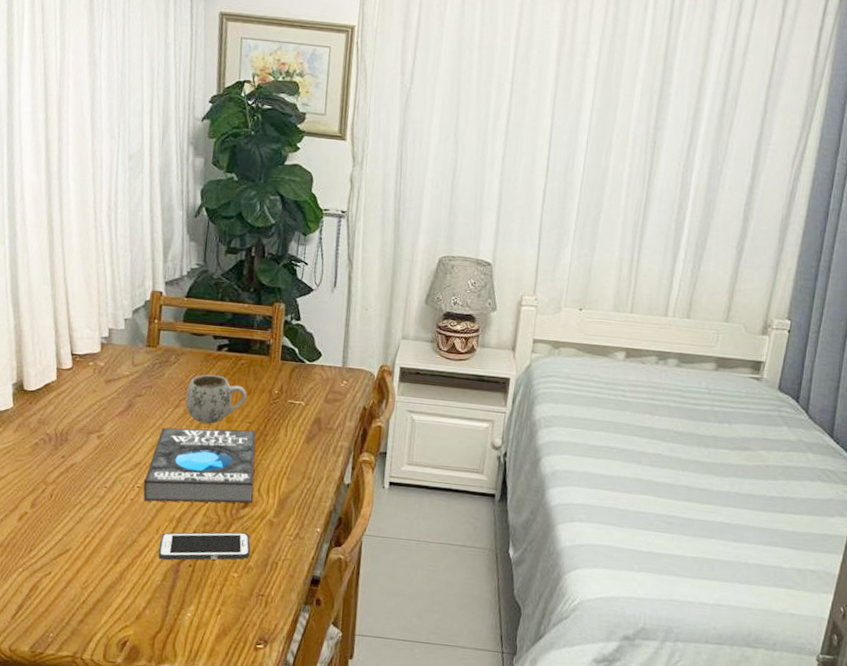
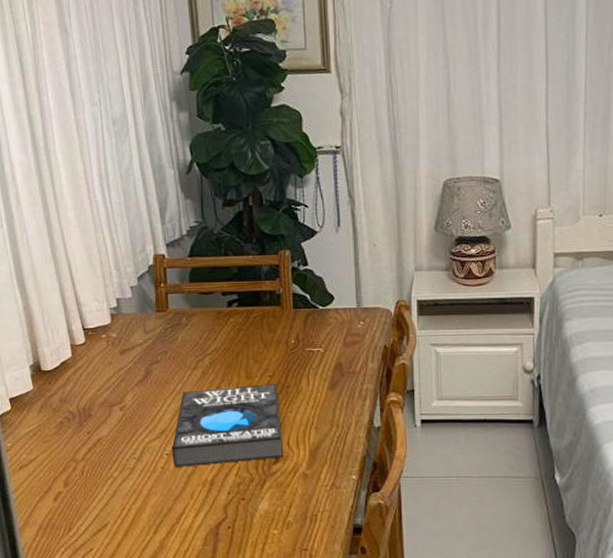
cell phone: present [158,532,251,561] -> none [195,488,288,525]
mug: present [185,374,247,425] -> none [202,331,264,383]

